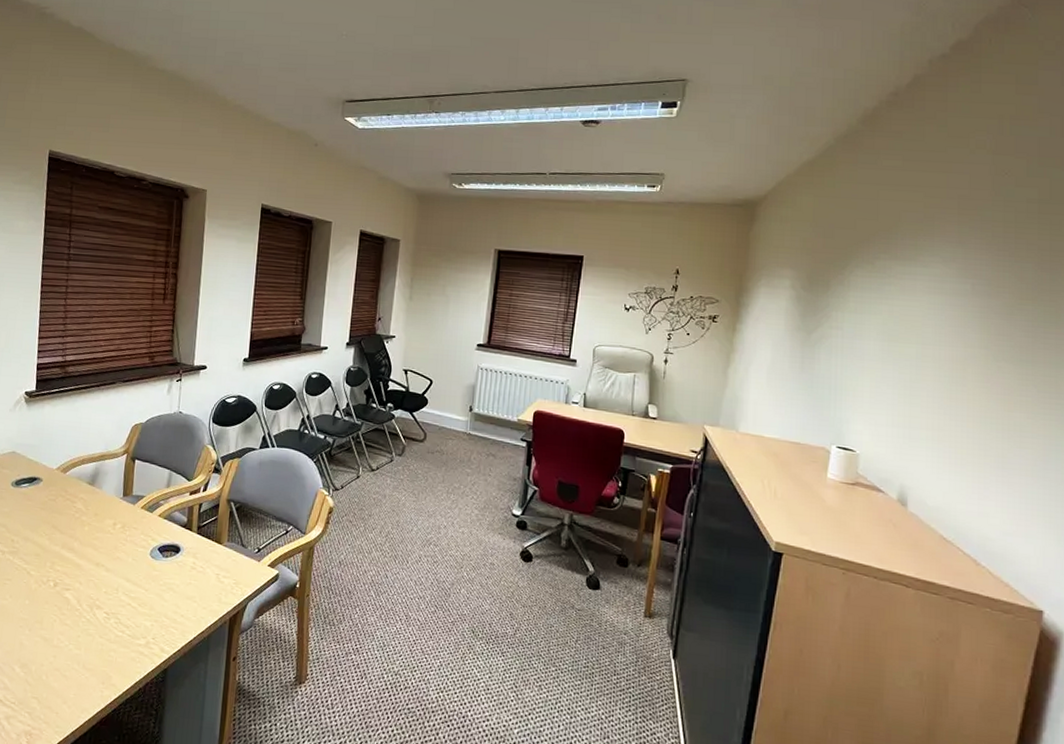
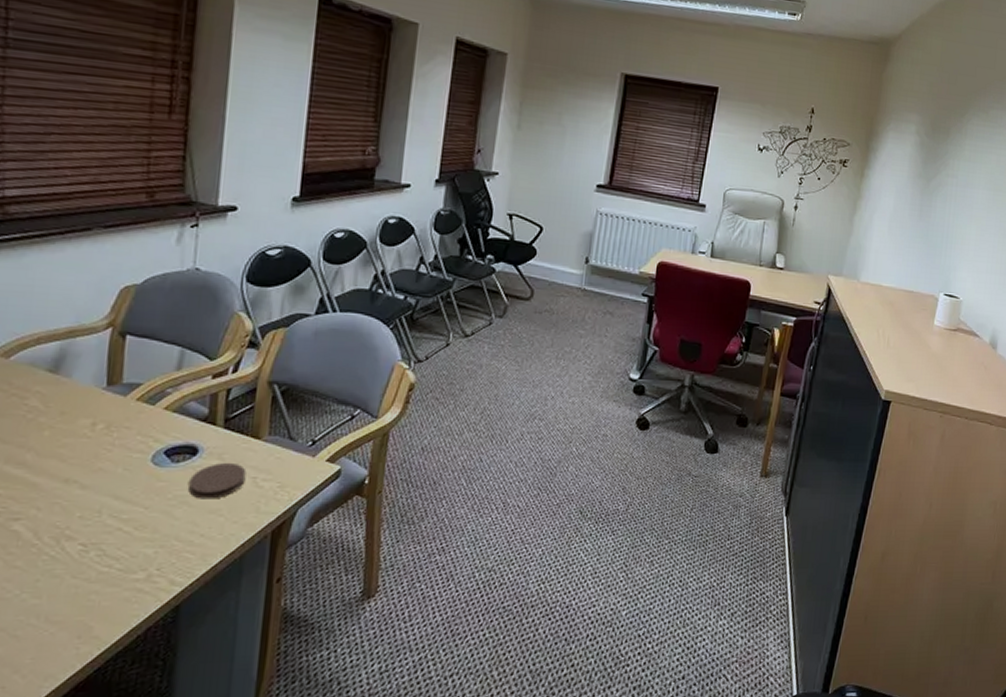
coaster: none [173,560,212,588] -> present [188,462,247,499]

